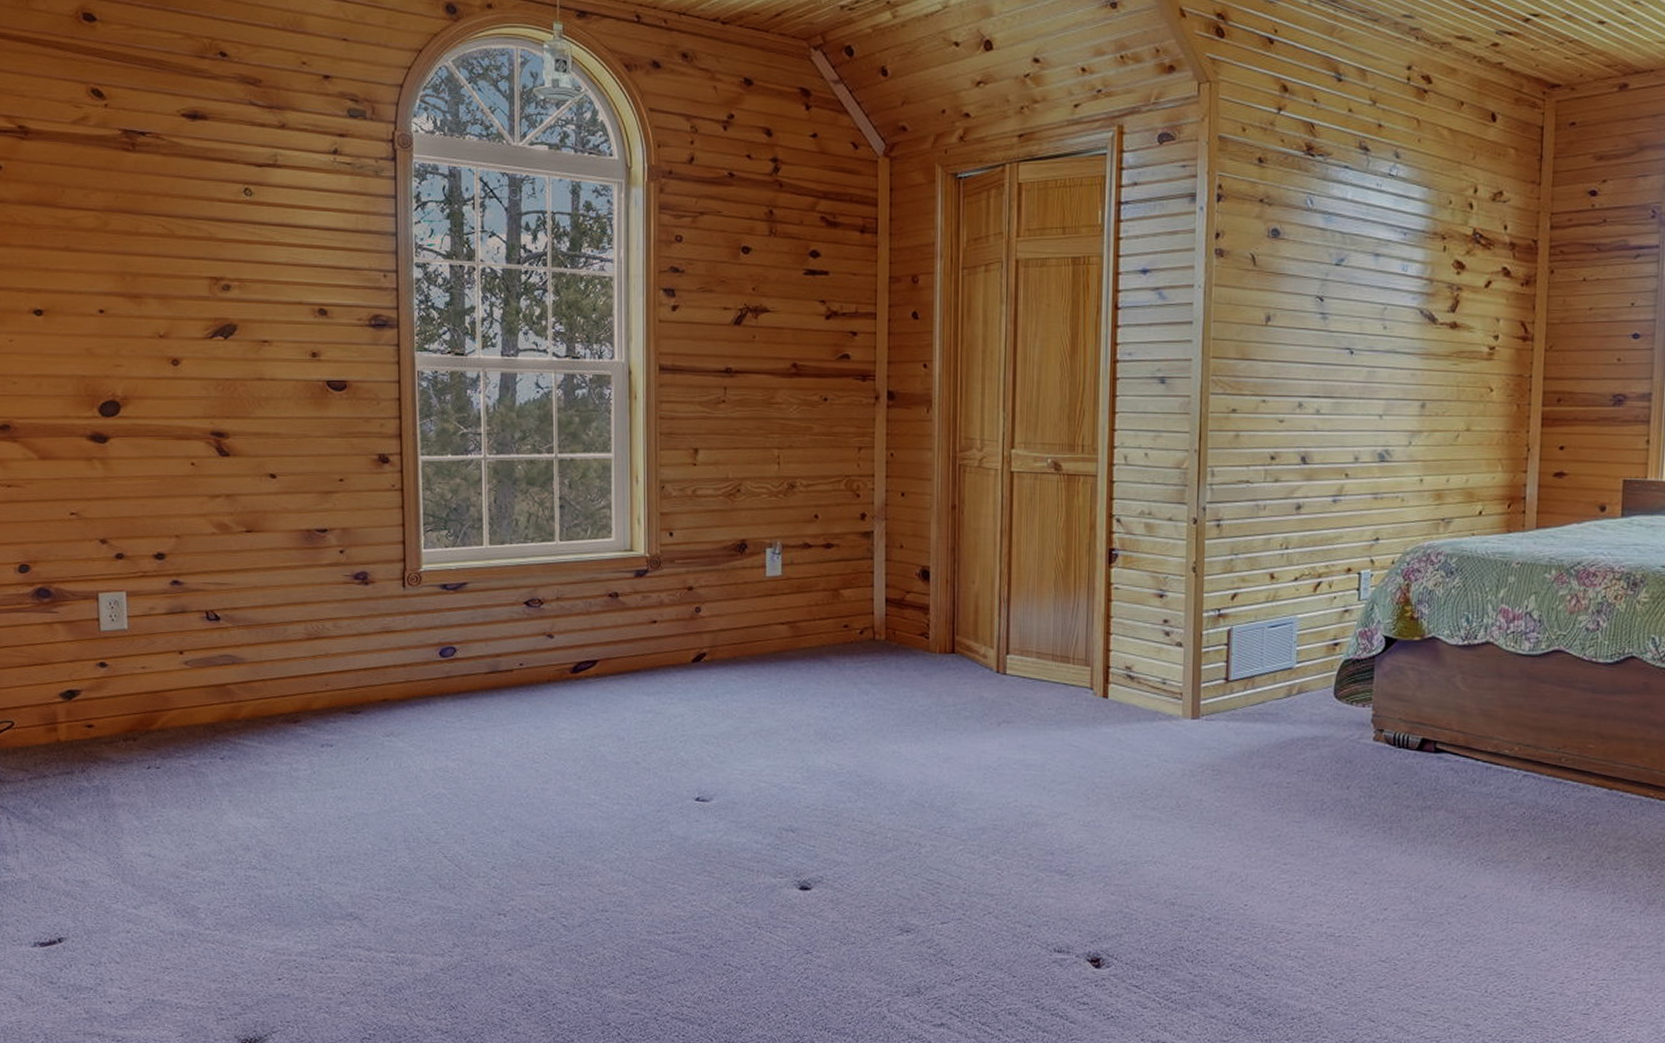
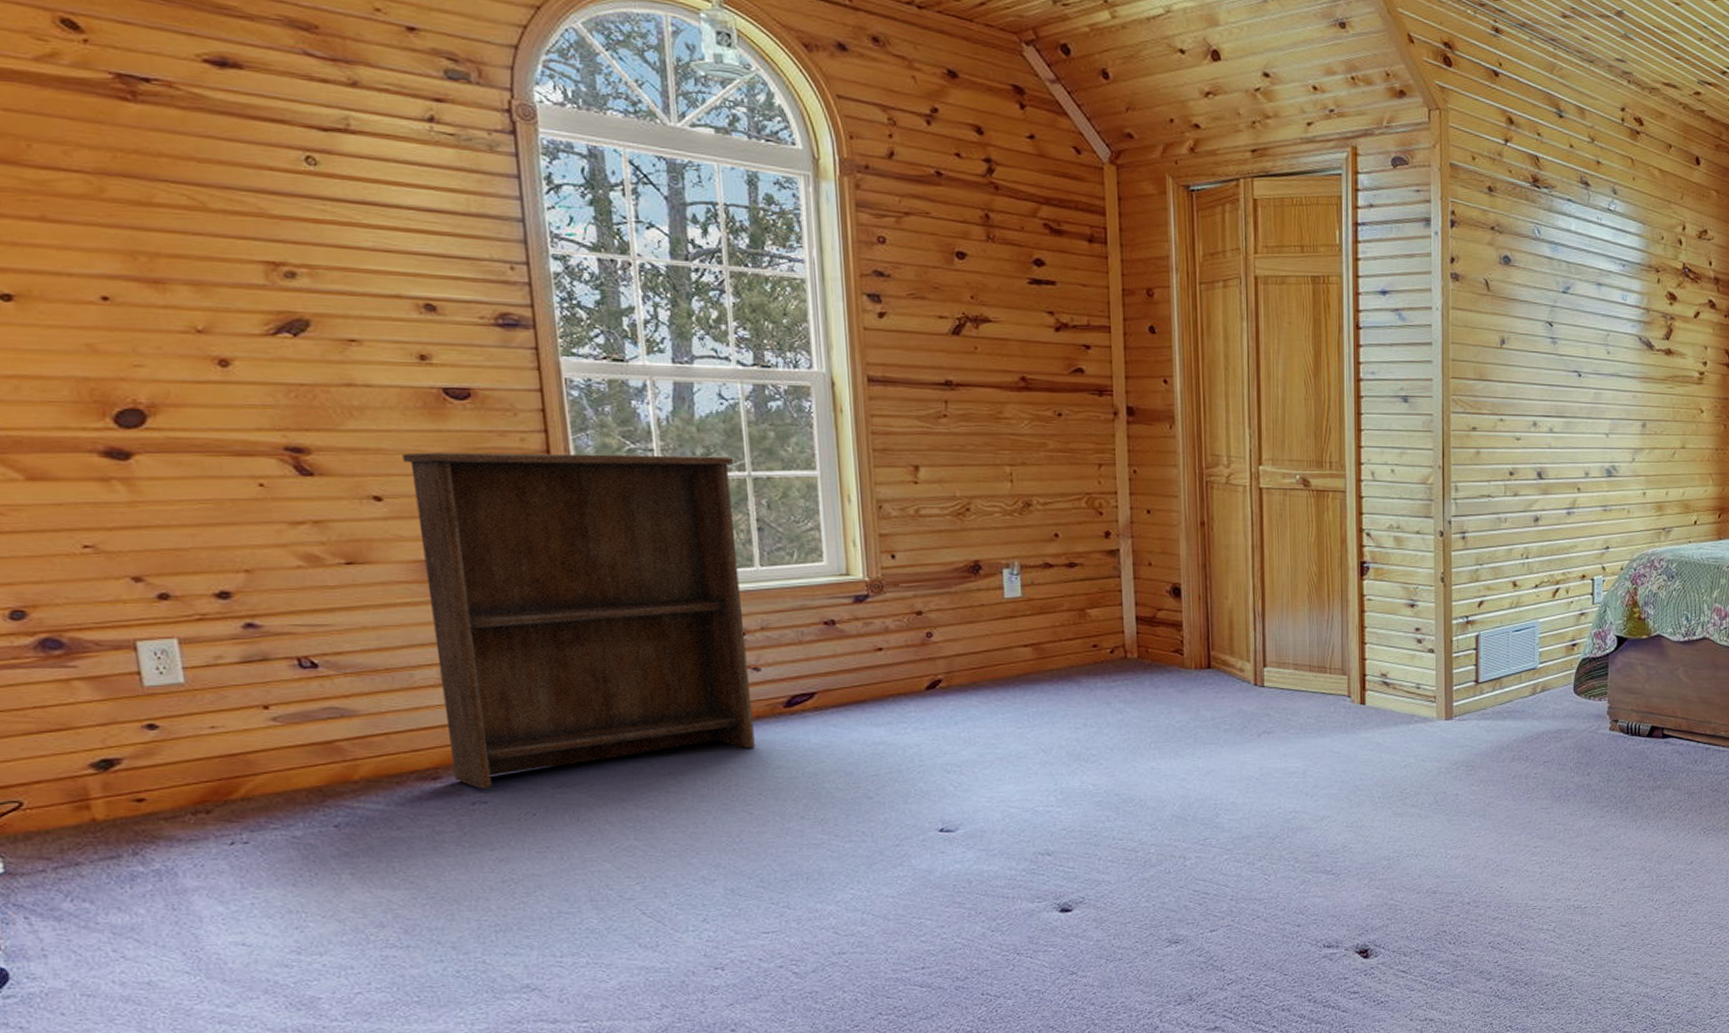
bookshelf: none [293,436,545,734] -> present [402,452,755,789]

